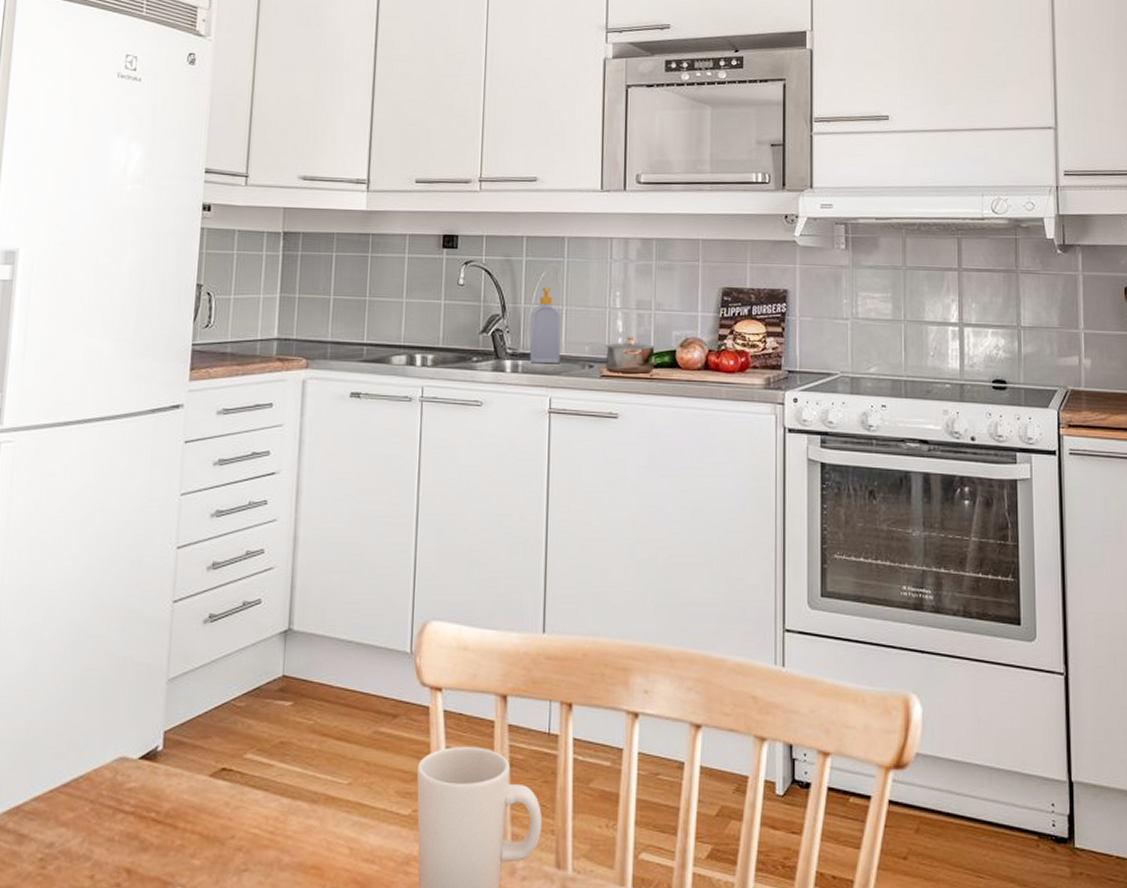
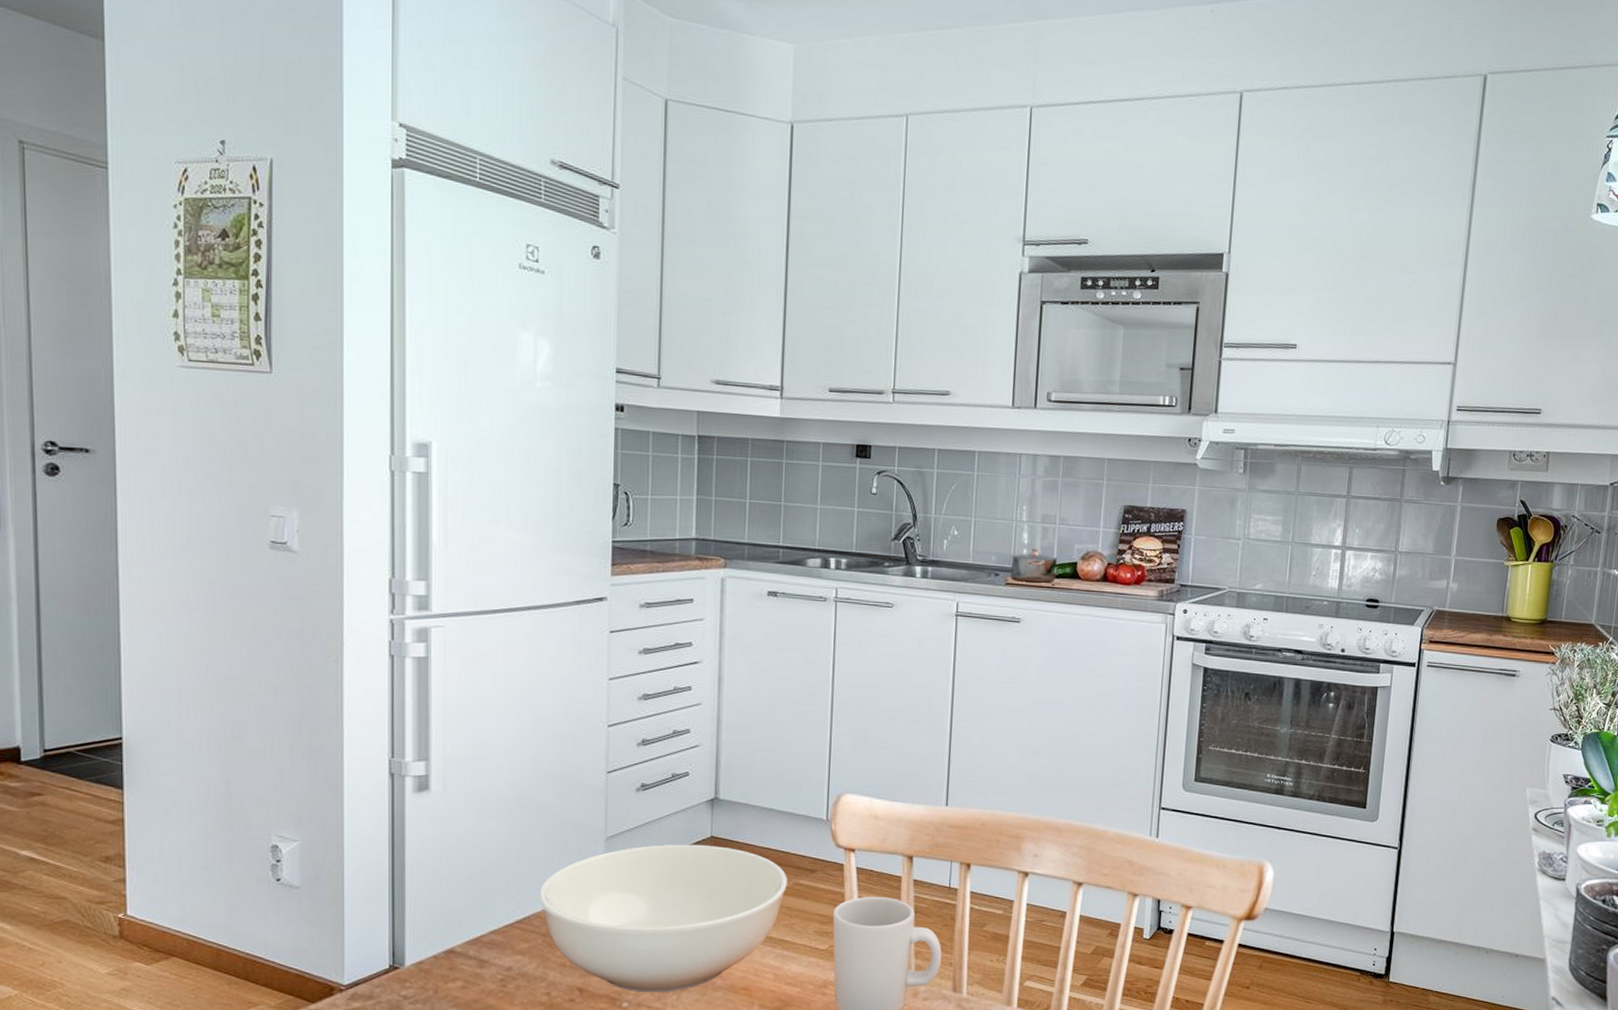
bowl: none [89,685,366,874] -> present [538,844,787,993]
soap bottle: present [529,287,562,364] -> none [938,499,970,572]

